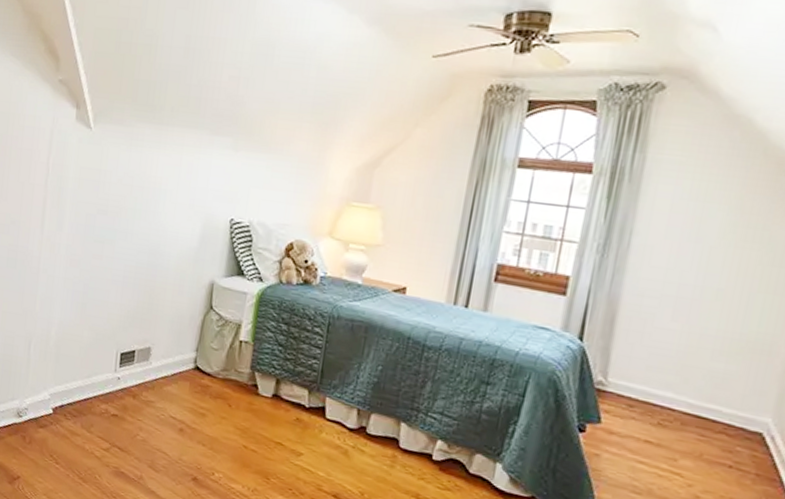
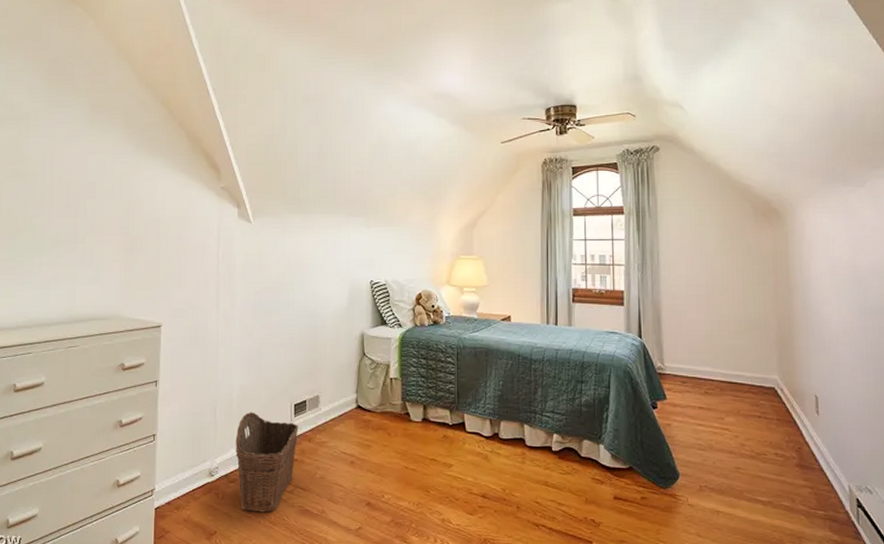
wicker basket: none [48,352,124,467] -> present [235,411,299,512]

